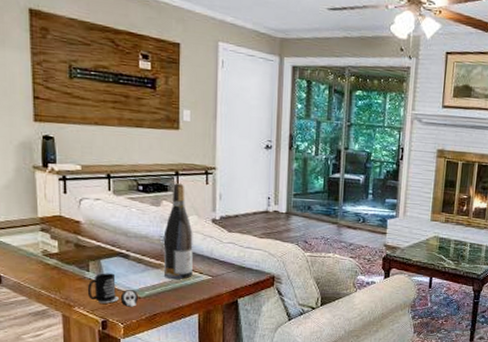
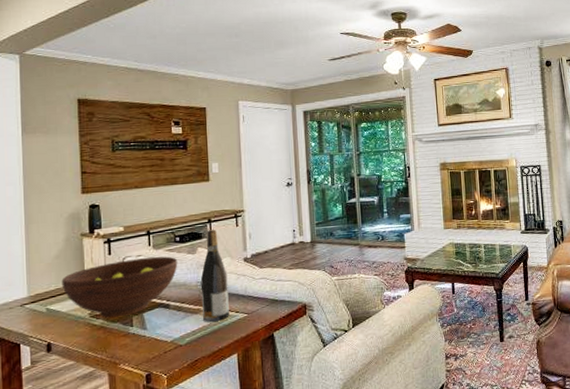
fruit bowl: none [11,201,140,260] -> present [61,256,178,318]
mug: present [87,273,138,307] -> none [131,325,179,357]

